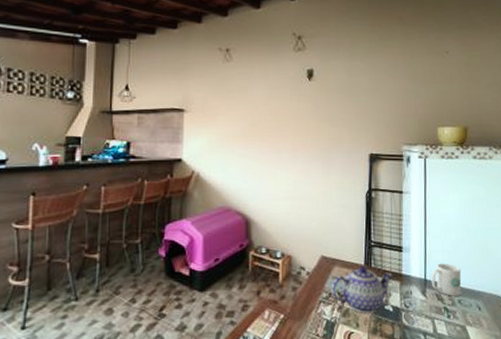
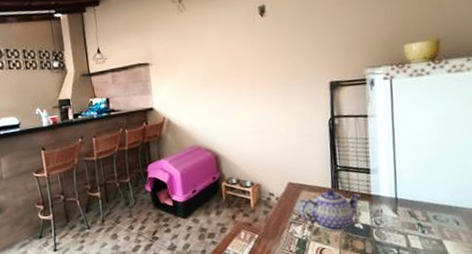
mug: present [431,263,462,296] -> none [402,181,436,213]

